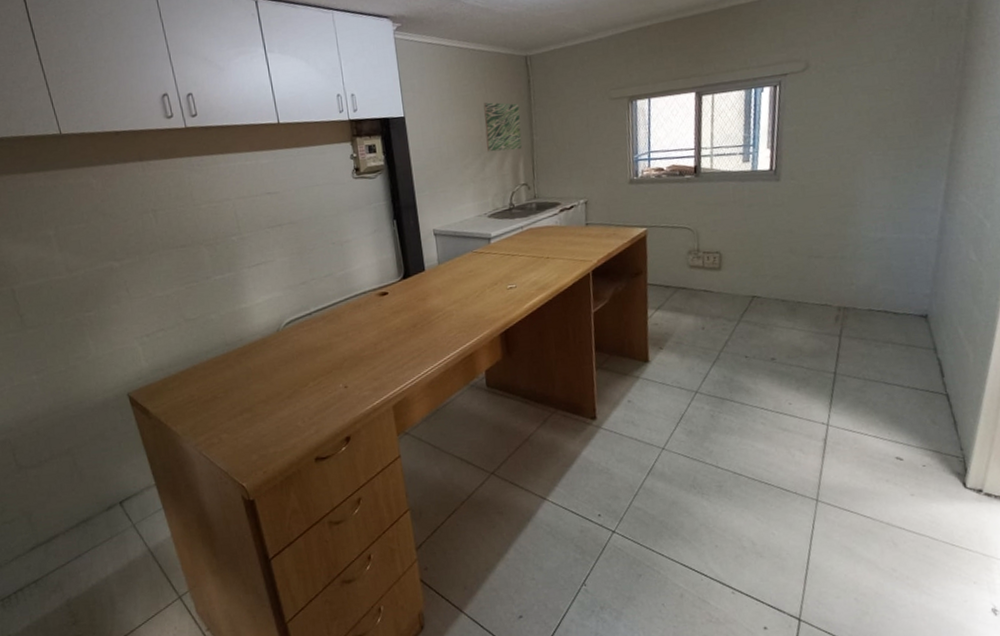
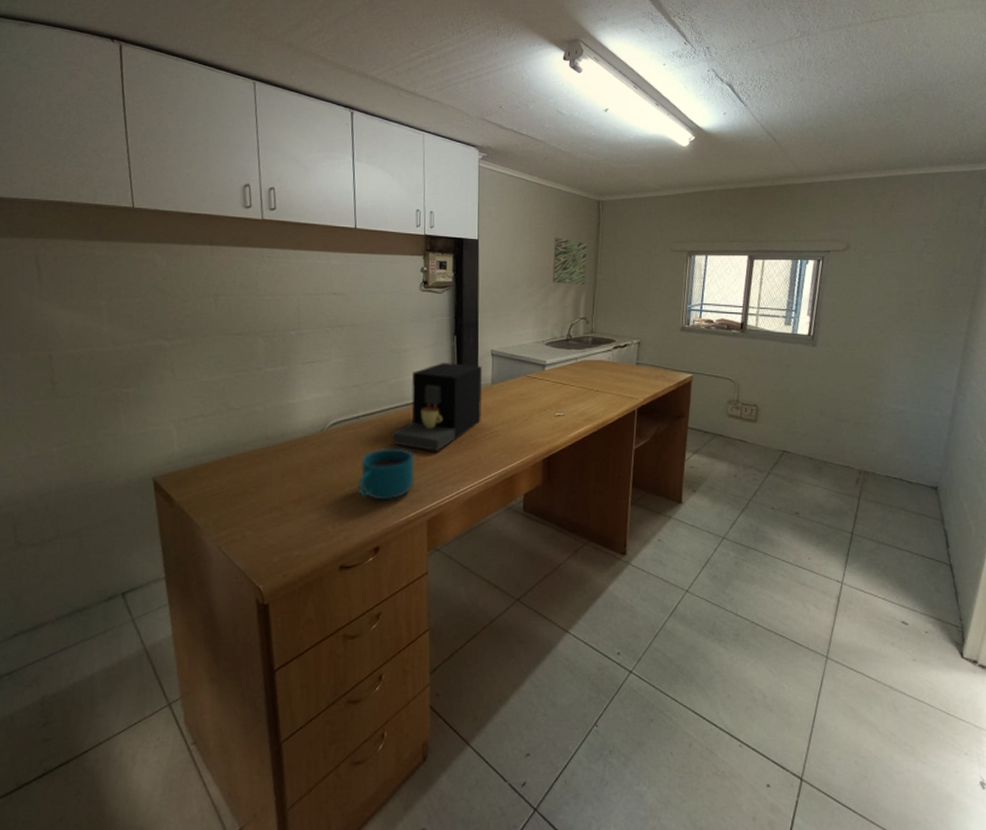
cup: none [320,338,375,392] -> present [357,447,415,501]
coffee maker: none [345,247,433,338] -> present [391,363,482,451]

